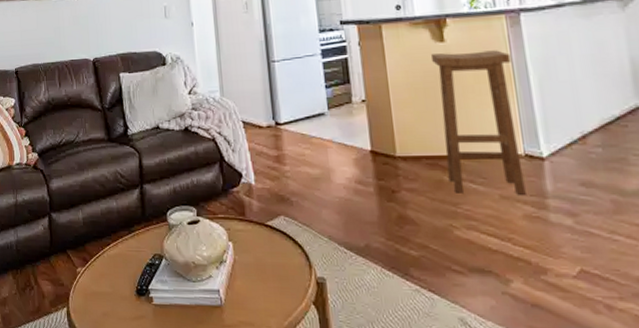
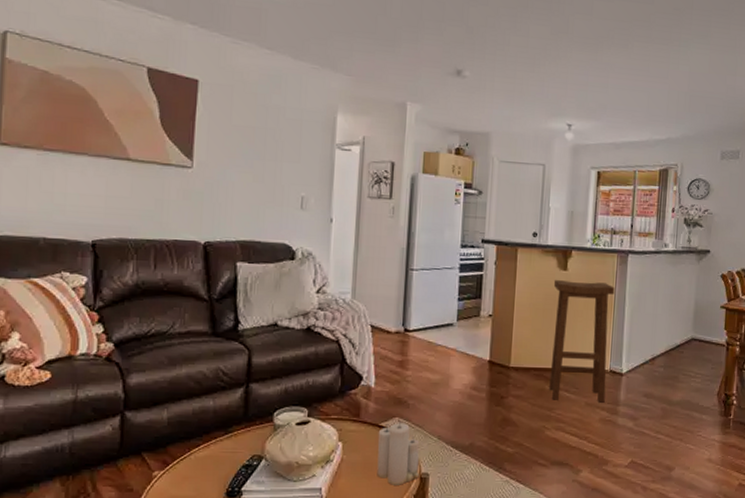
candle: none [265,219,315,290] -> present [377,420,420,485]

